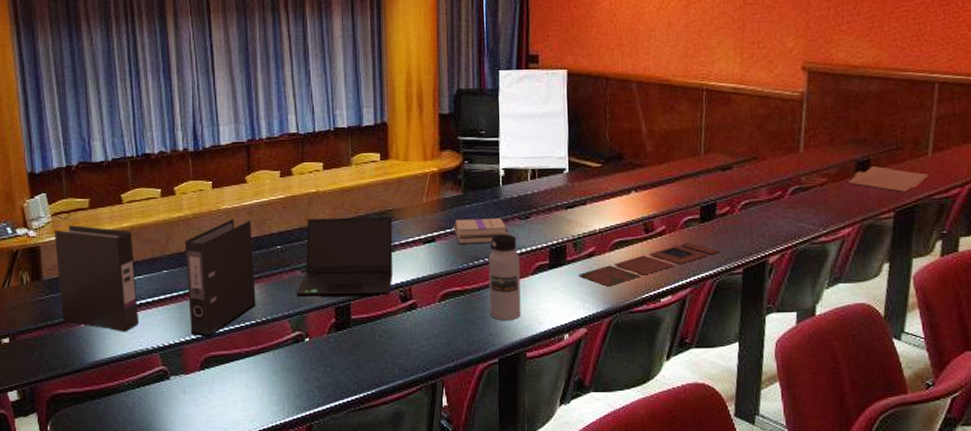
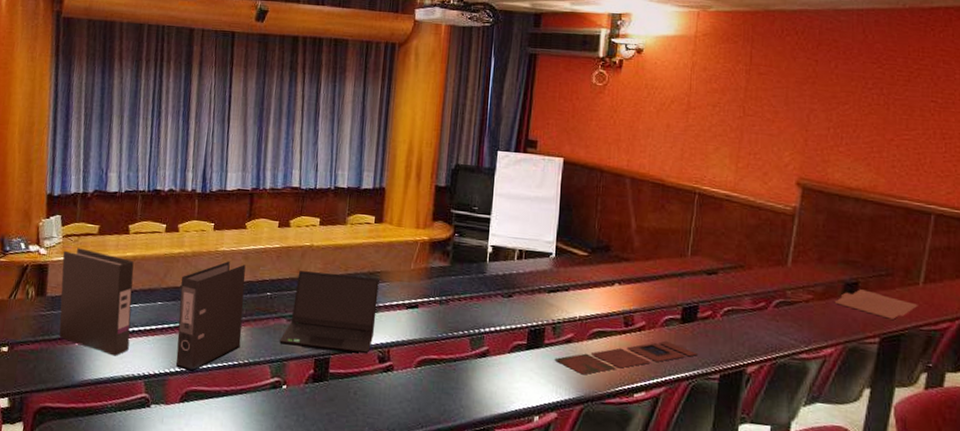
books: present [452,218,509,244] -> none [436,289,491,317]
water bottle: present [488,234,521,321] -> none [463,308,499,395]

